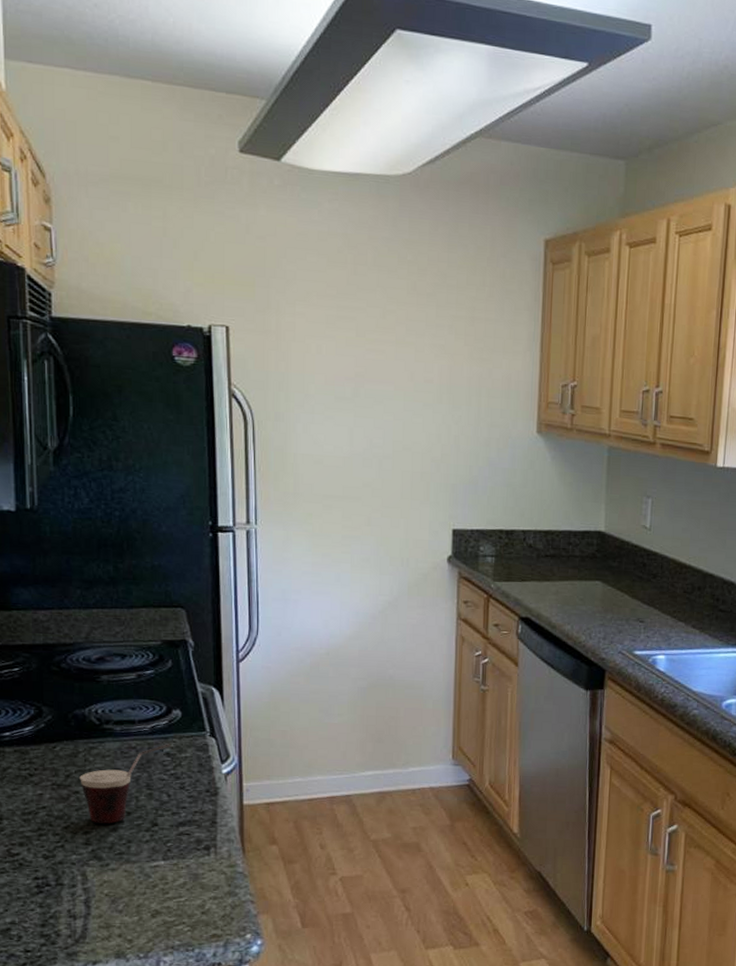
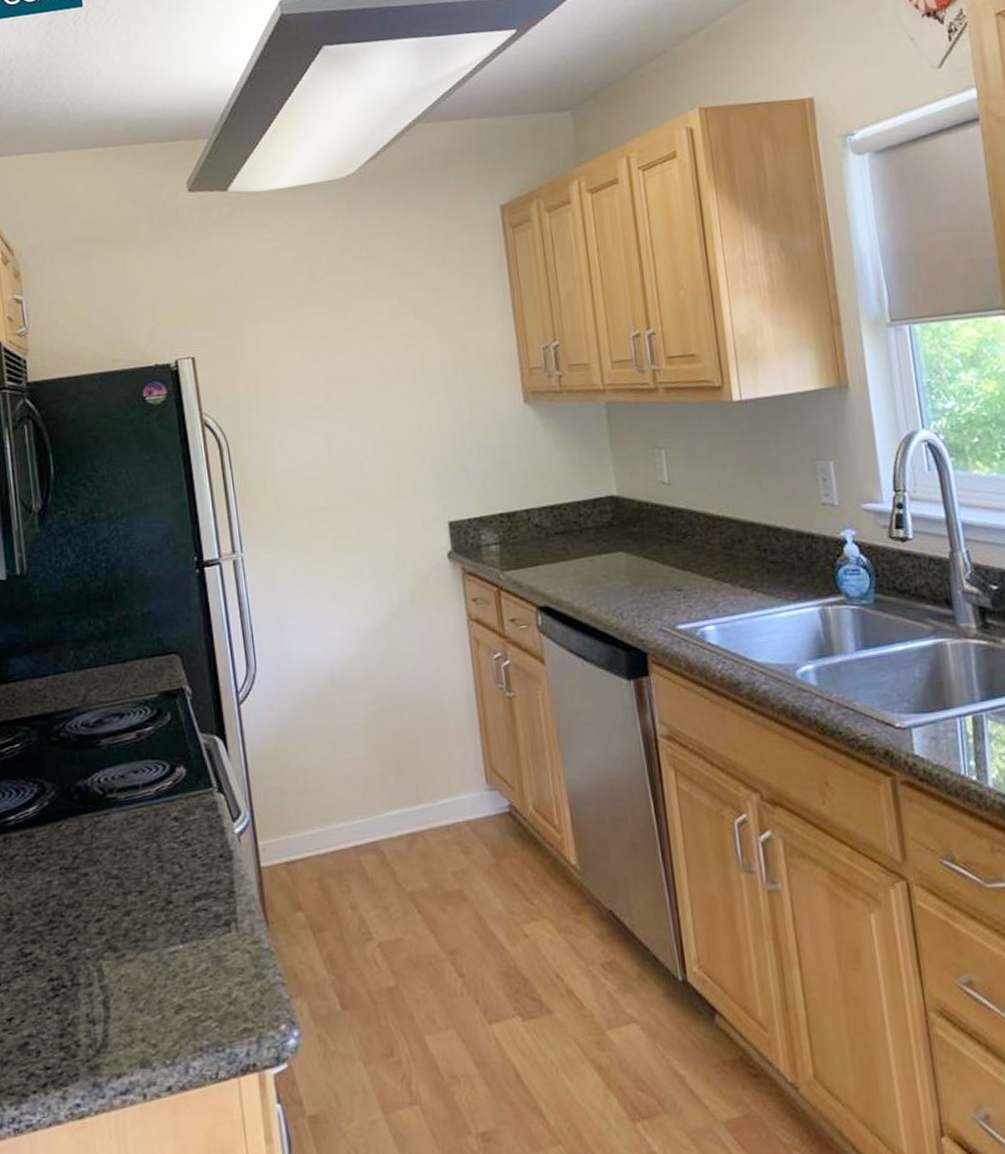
cup: present [80,744,171,824] -> none [87,806,178,908]

